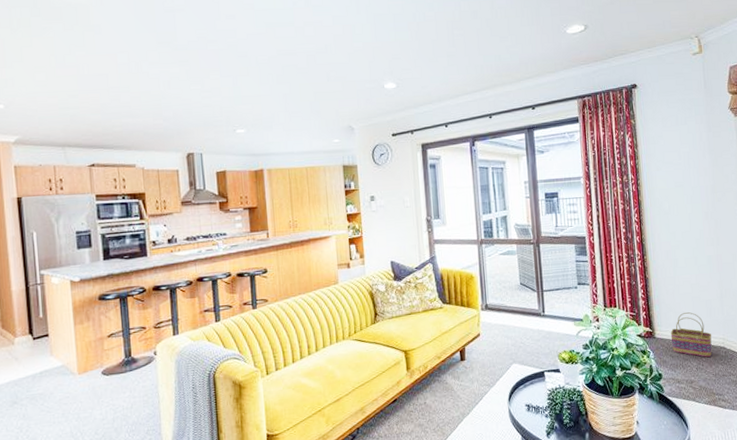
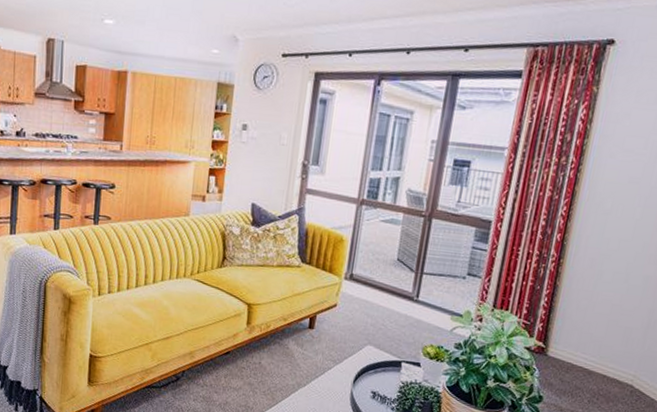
basket: present [670,312,712,358] -> none [564,335,621,393]

